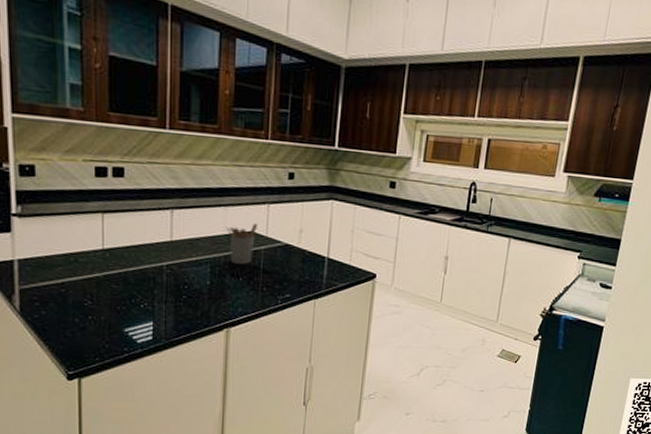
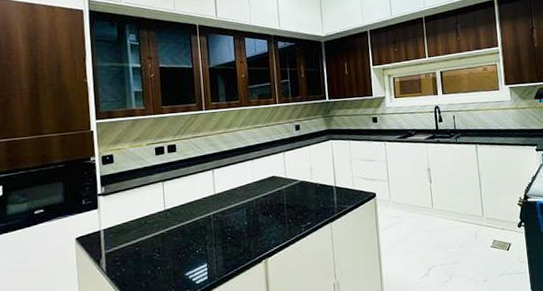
utensil holder: present [225,223,257,265] -> none [254,169,278,205]

